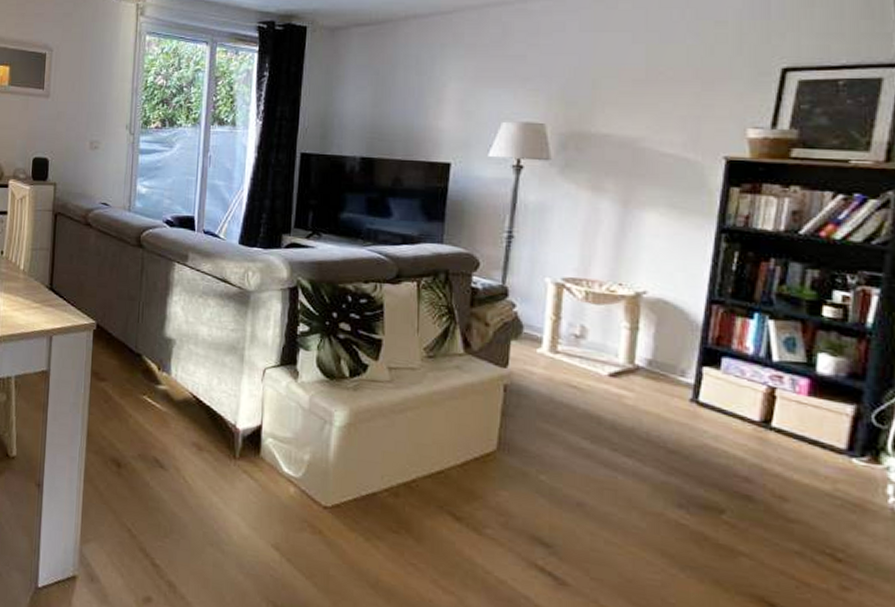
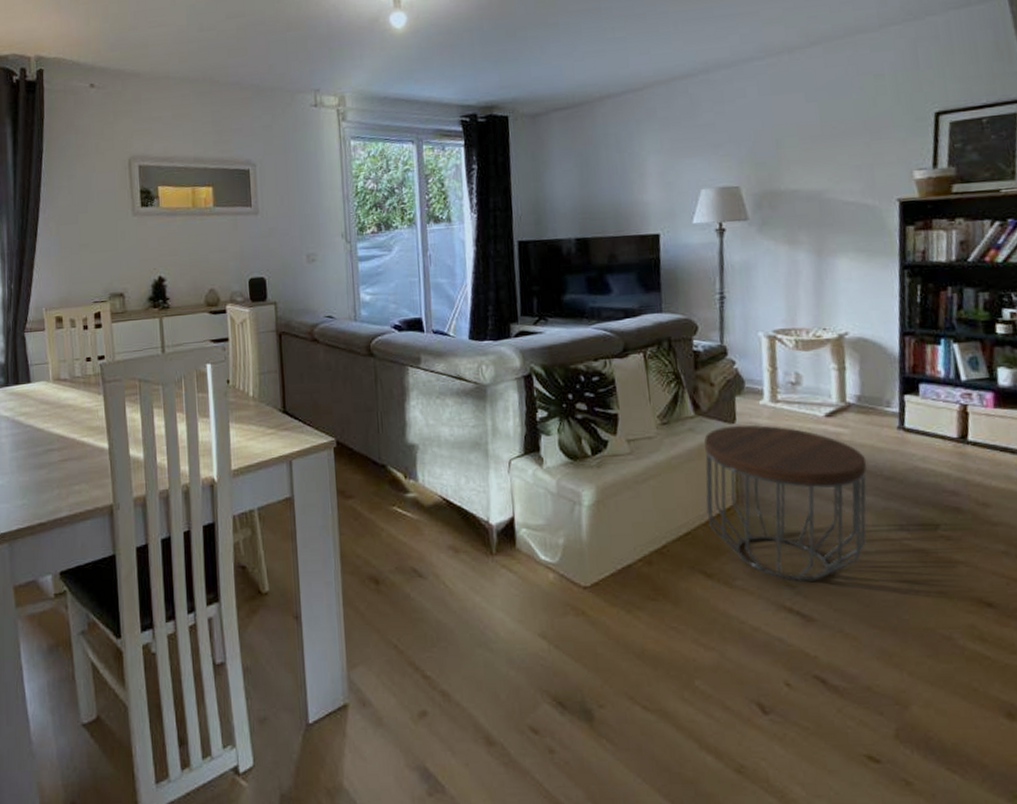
side table: none [464,369,650,544] -> present [704,424,867,581]

